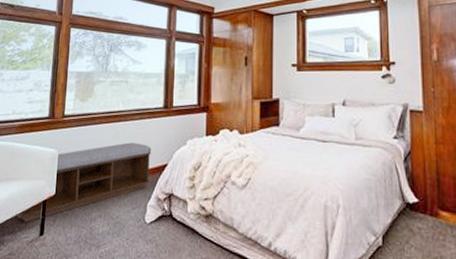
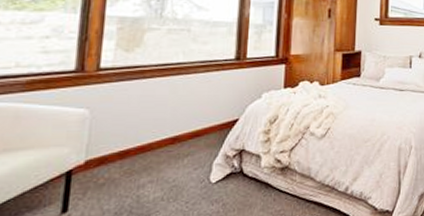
bench: present [17,142,151,222] -> none [24,98,219,200]

